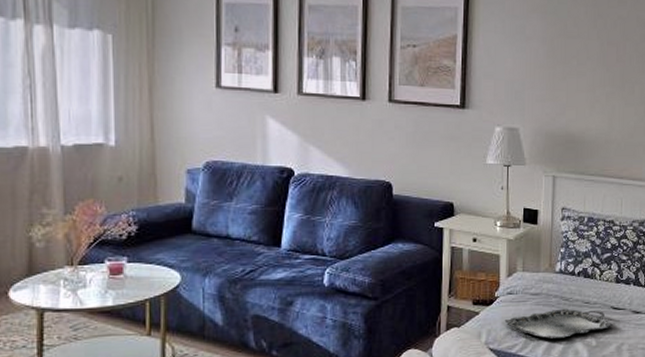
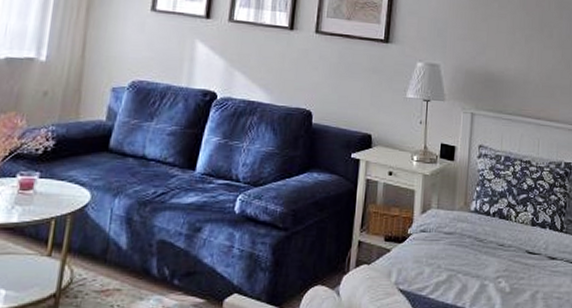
serving tray: present [504,308,613,340] -> none [416,250,527,283]

